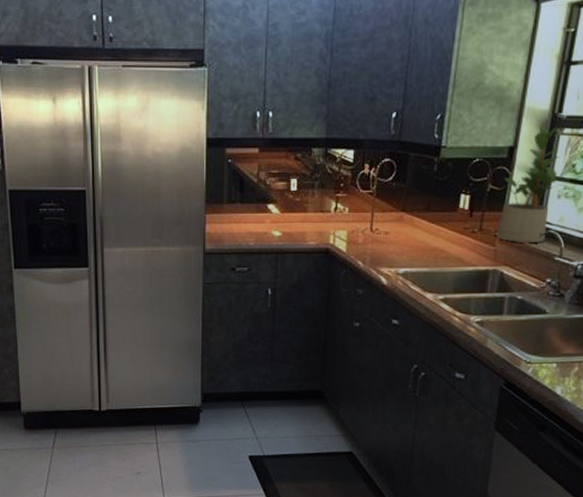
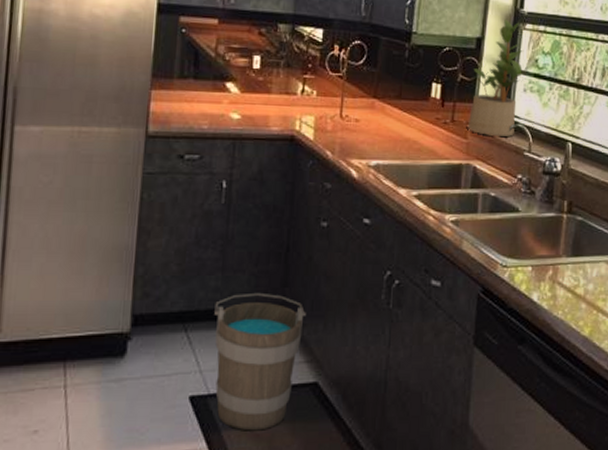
bucket: none [266,379,342,485] -> present [214,292,306,431]

